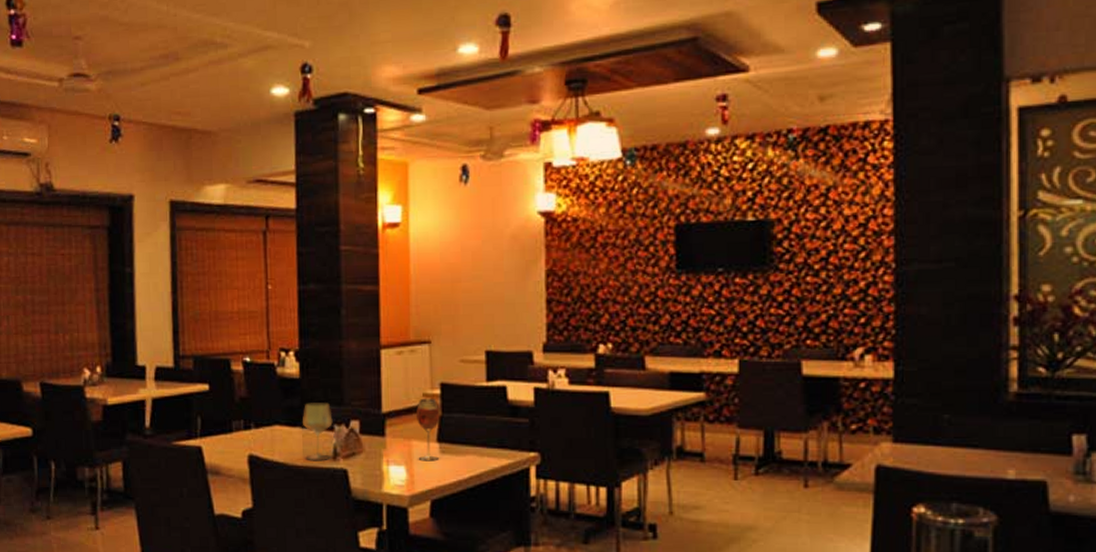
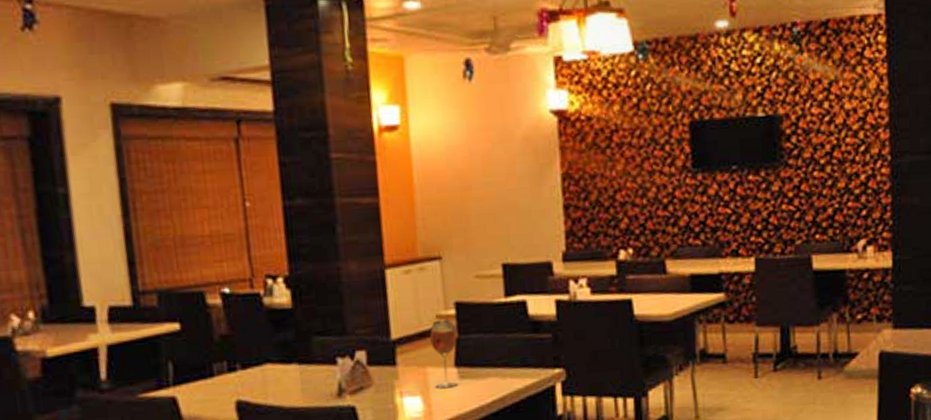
wine glass: present [302,402,333,460] -> none [298,333,335,400]

